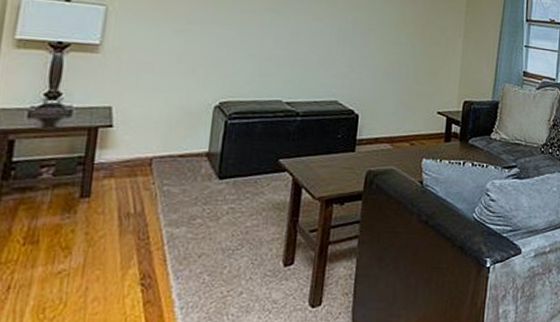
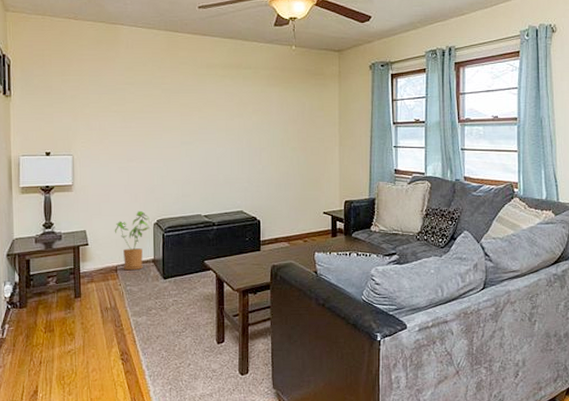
house plant: none [154,87,210,166] -> present [114,210,150,271]

